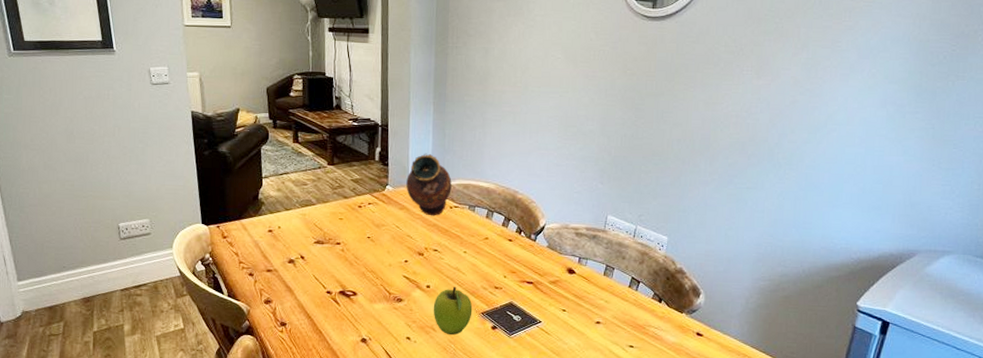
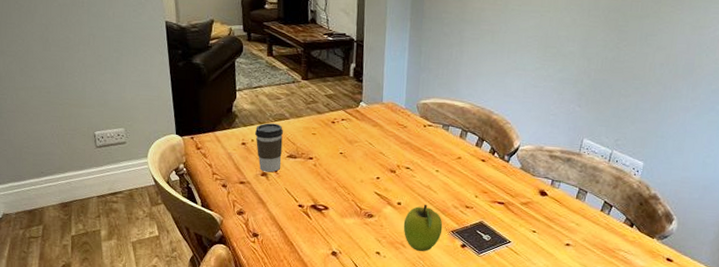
coffee cup: none [282,209,310,259] -> present [255,123,283,173]
vase: present [406,153,452,216] -> none [380,70,427,134]

